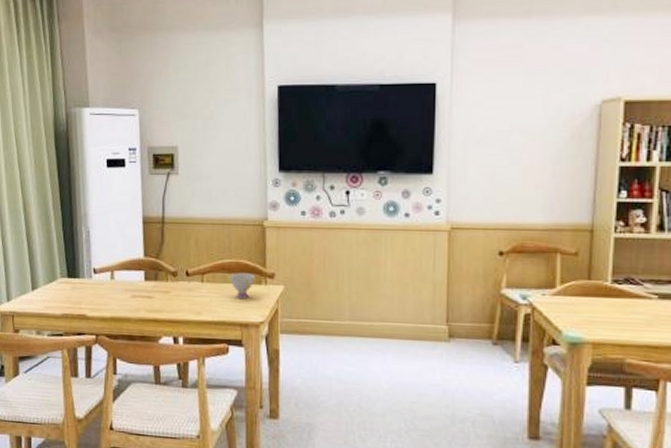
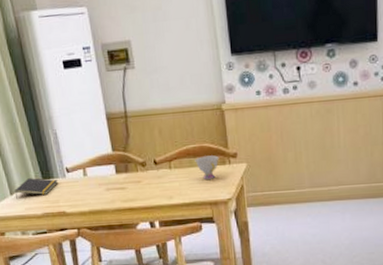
notepad: none [36,275,83,295] -> present [14,178,58,199]

